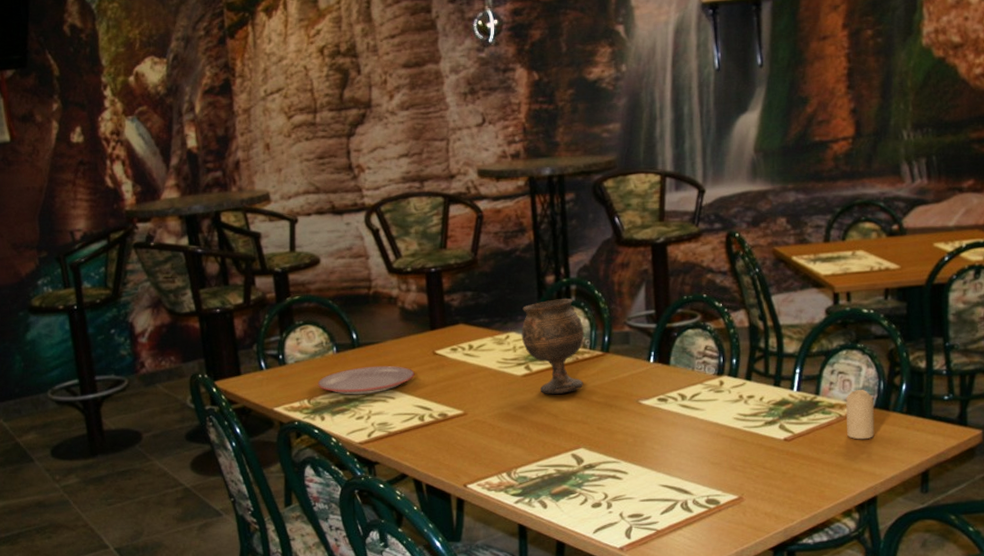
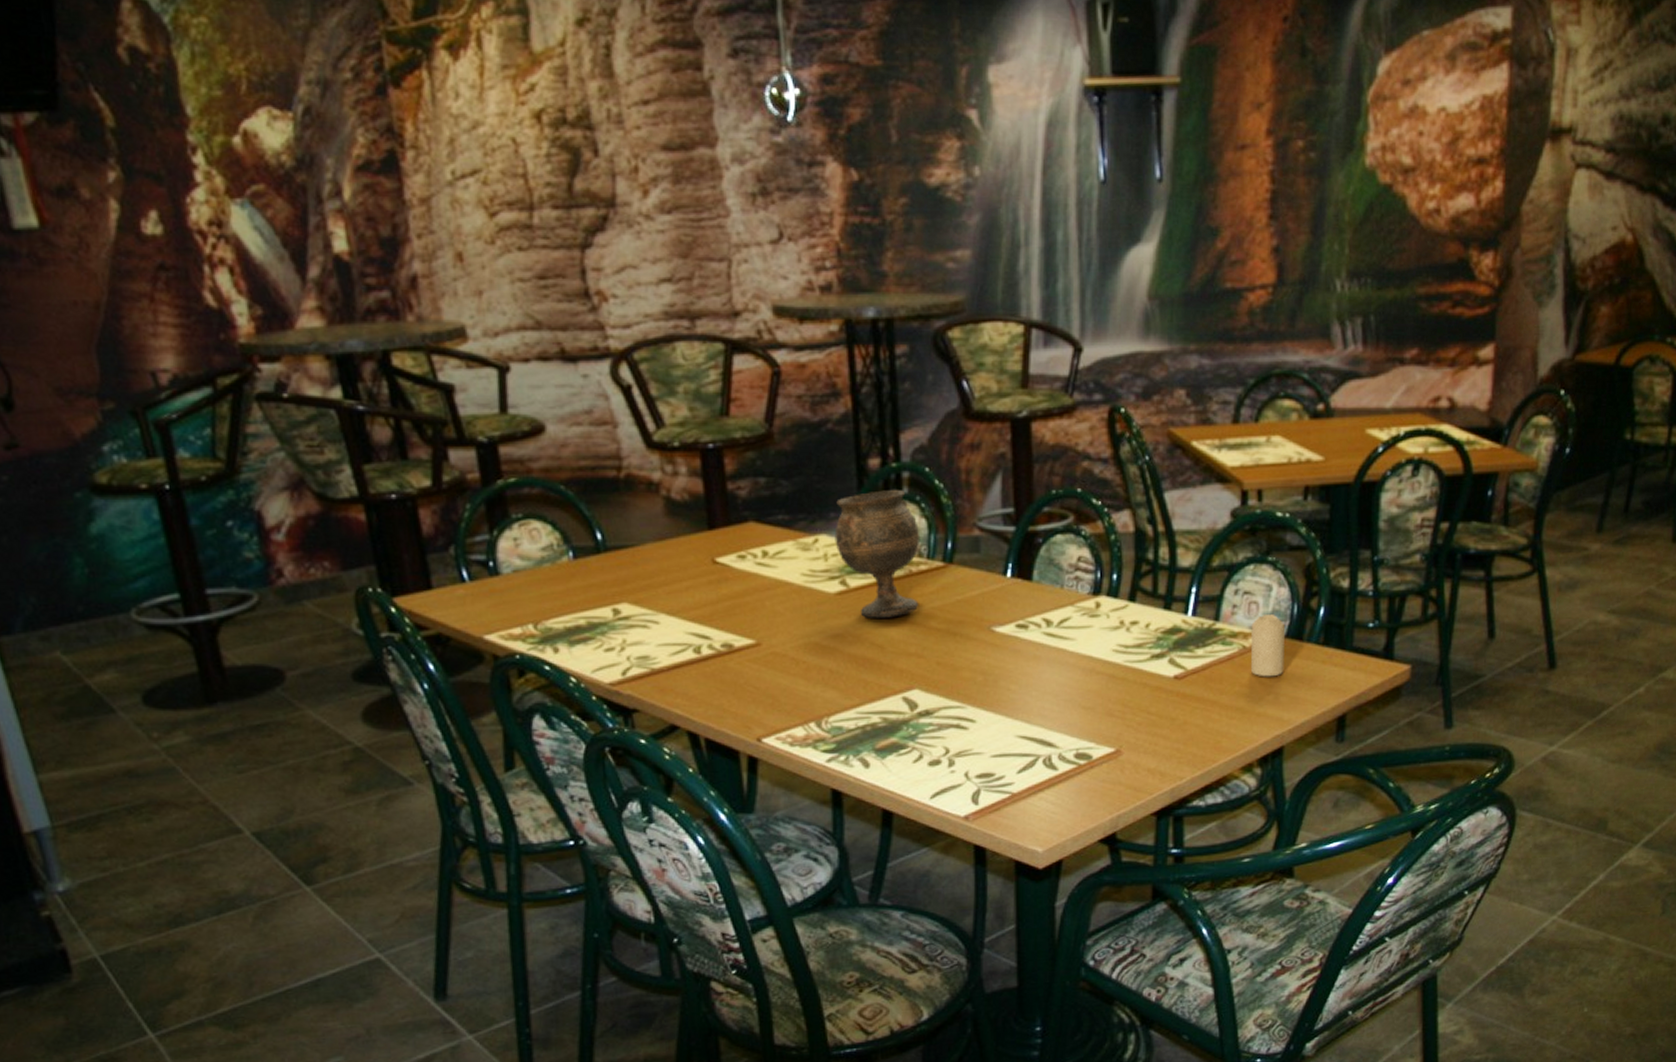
plate: present [317,365,415,395] -> none [546,577,687,618]

